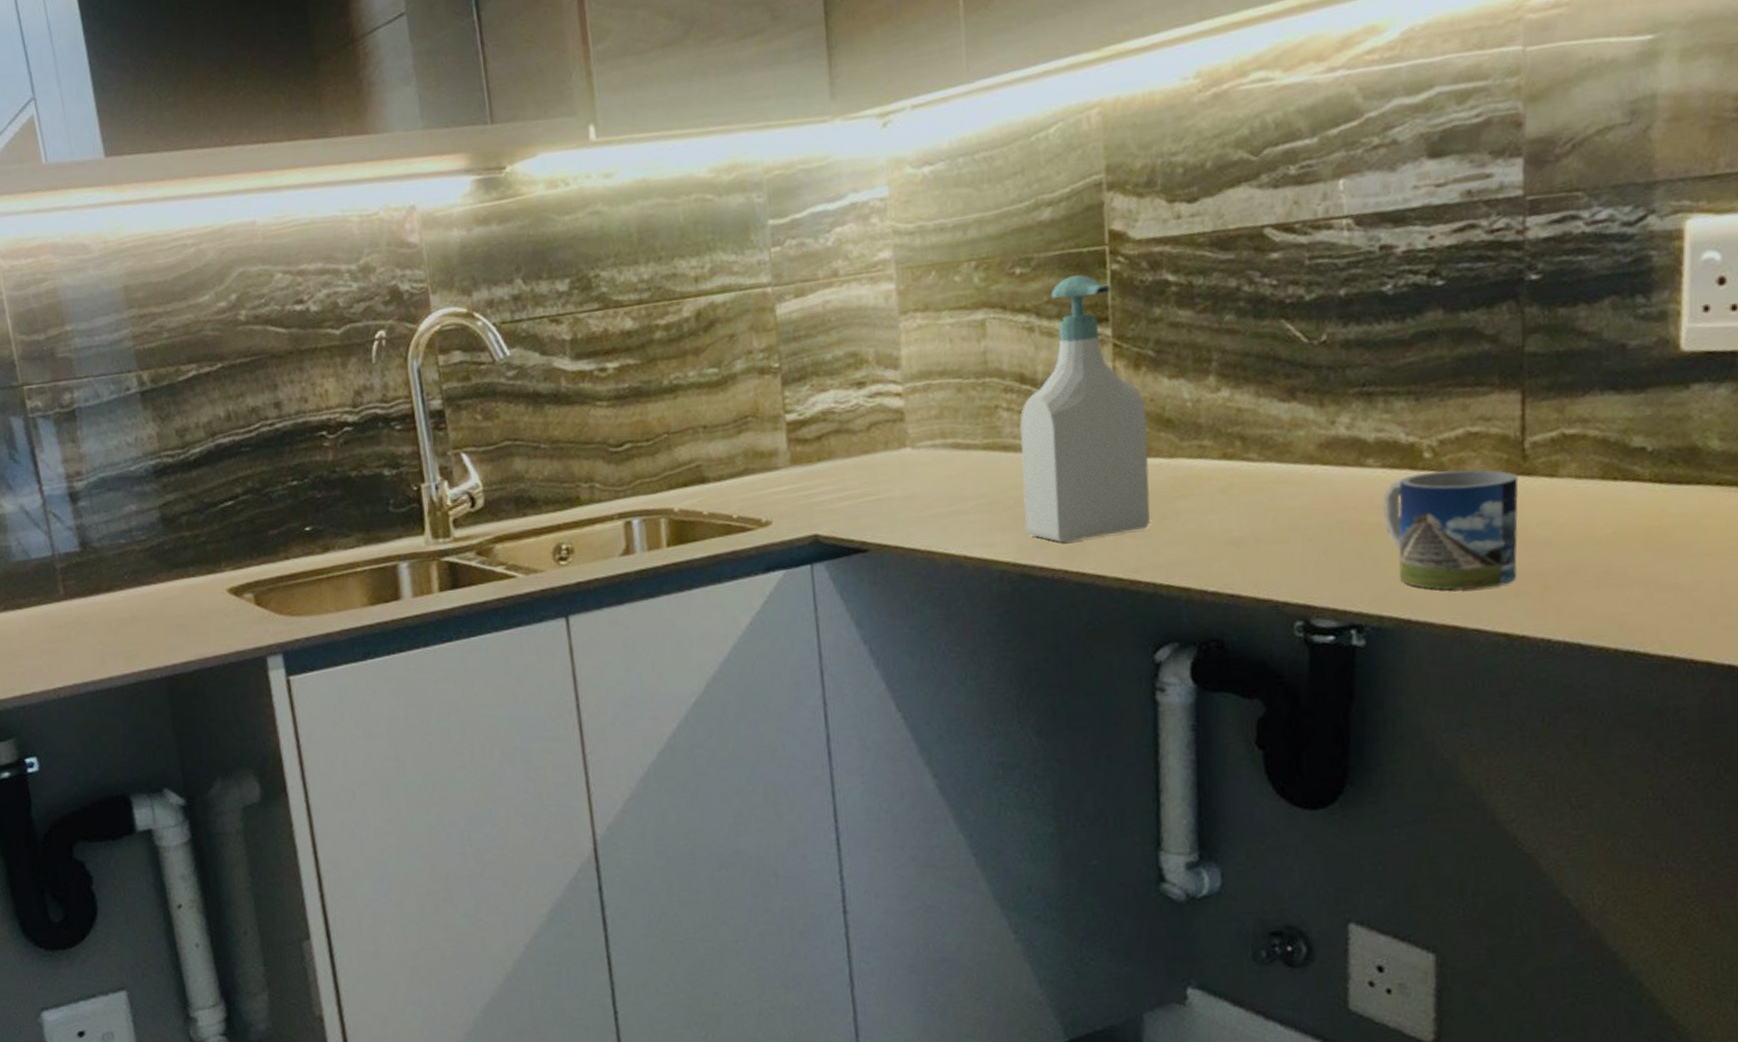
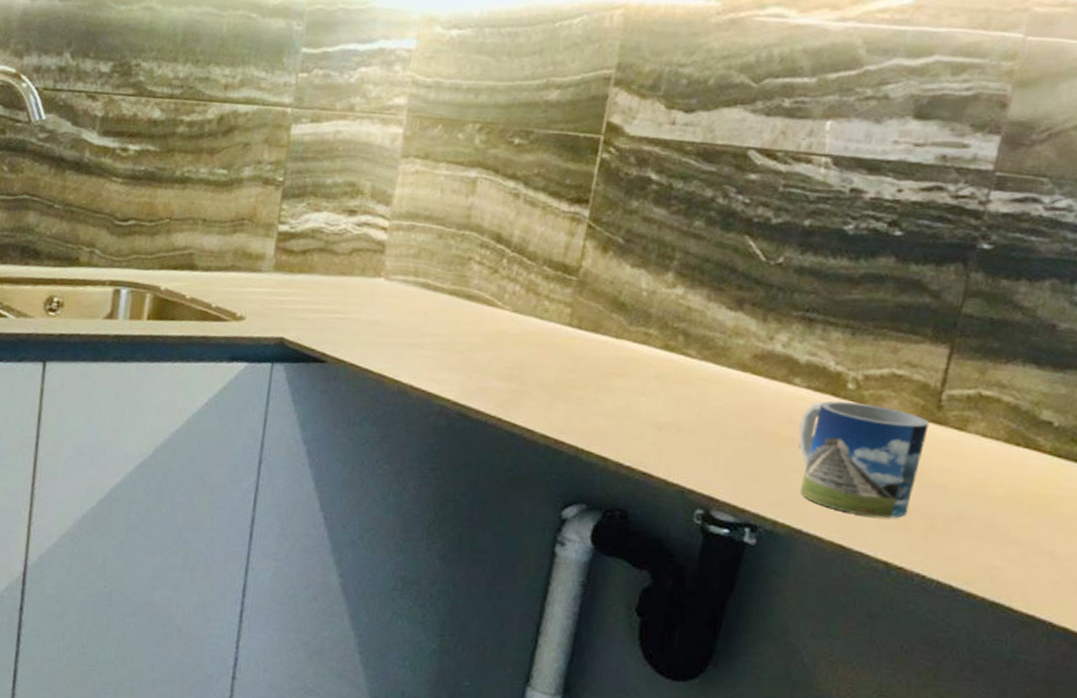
soap bottle: present [1020,274,1150,543] -> none [471,156,605,397]

